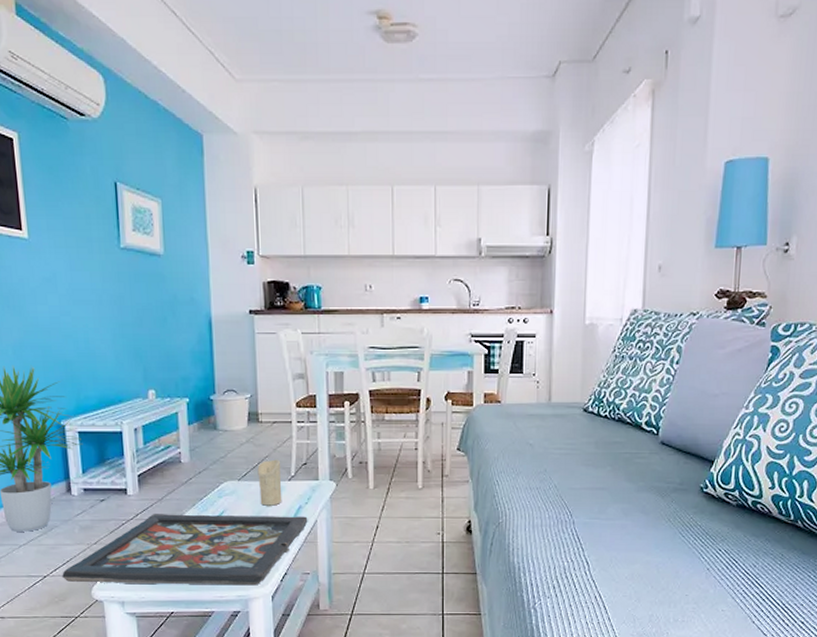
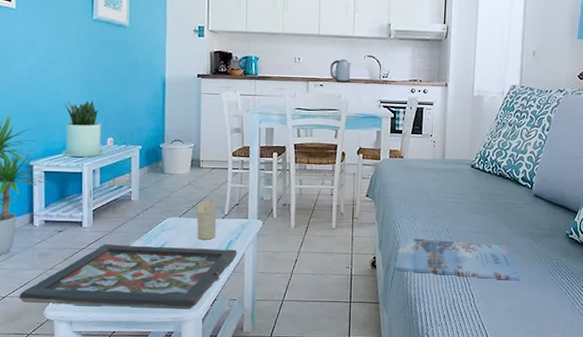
planter: none [94,346,146,415] -> present [61,100,104,158]
kettle: none [409,285,434,313] -> present [330,59,351,83]
magazine: none [494,497,644,544] -> present [395,237,520,281]

